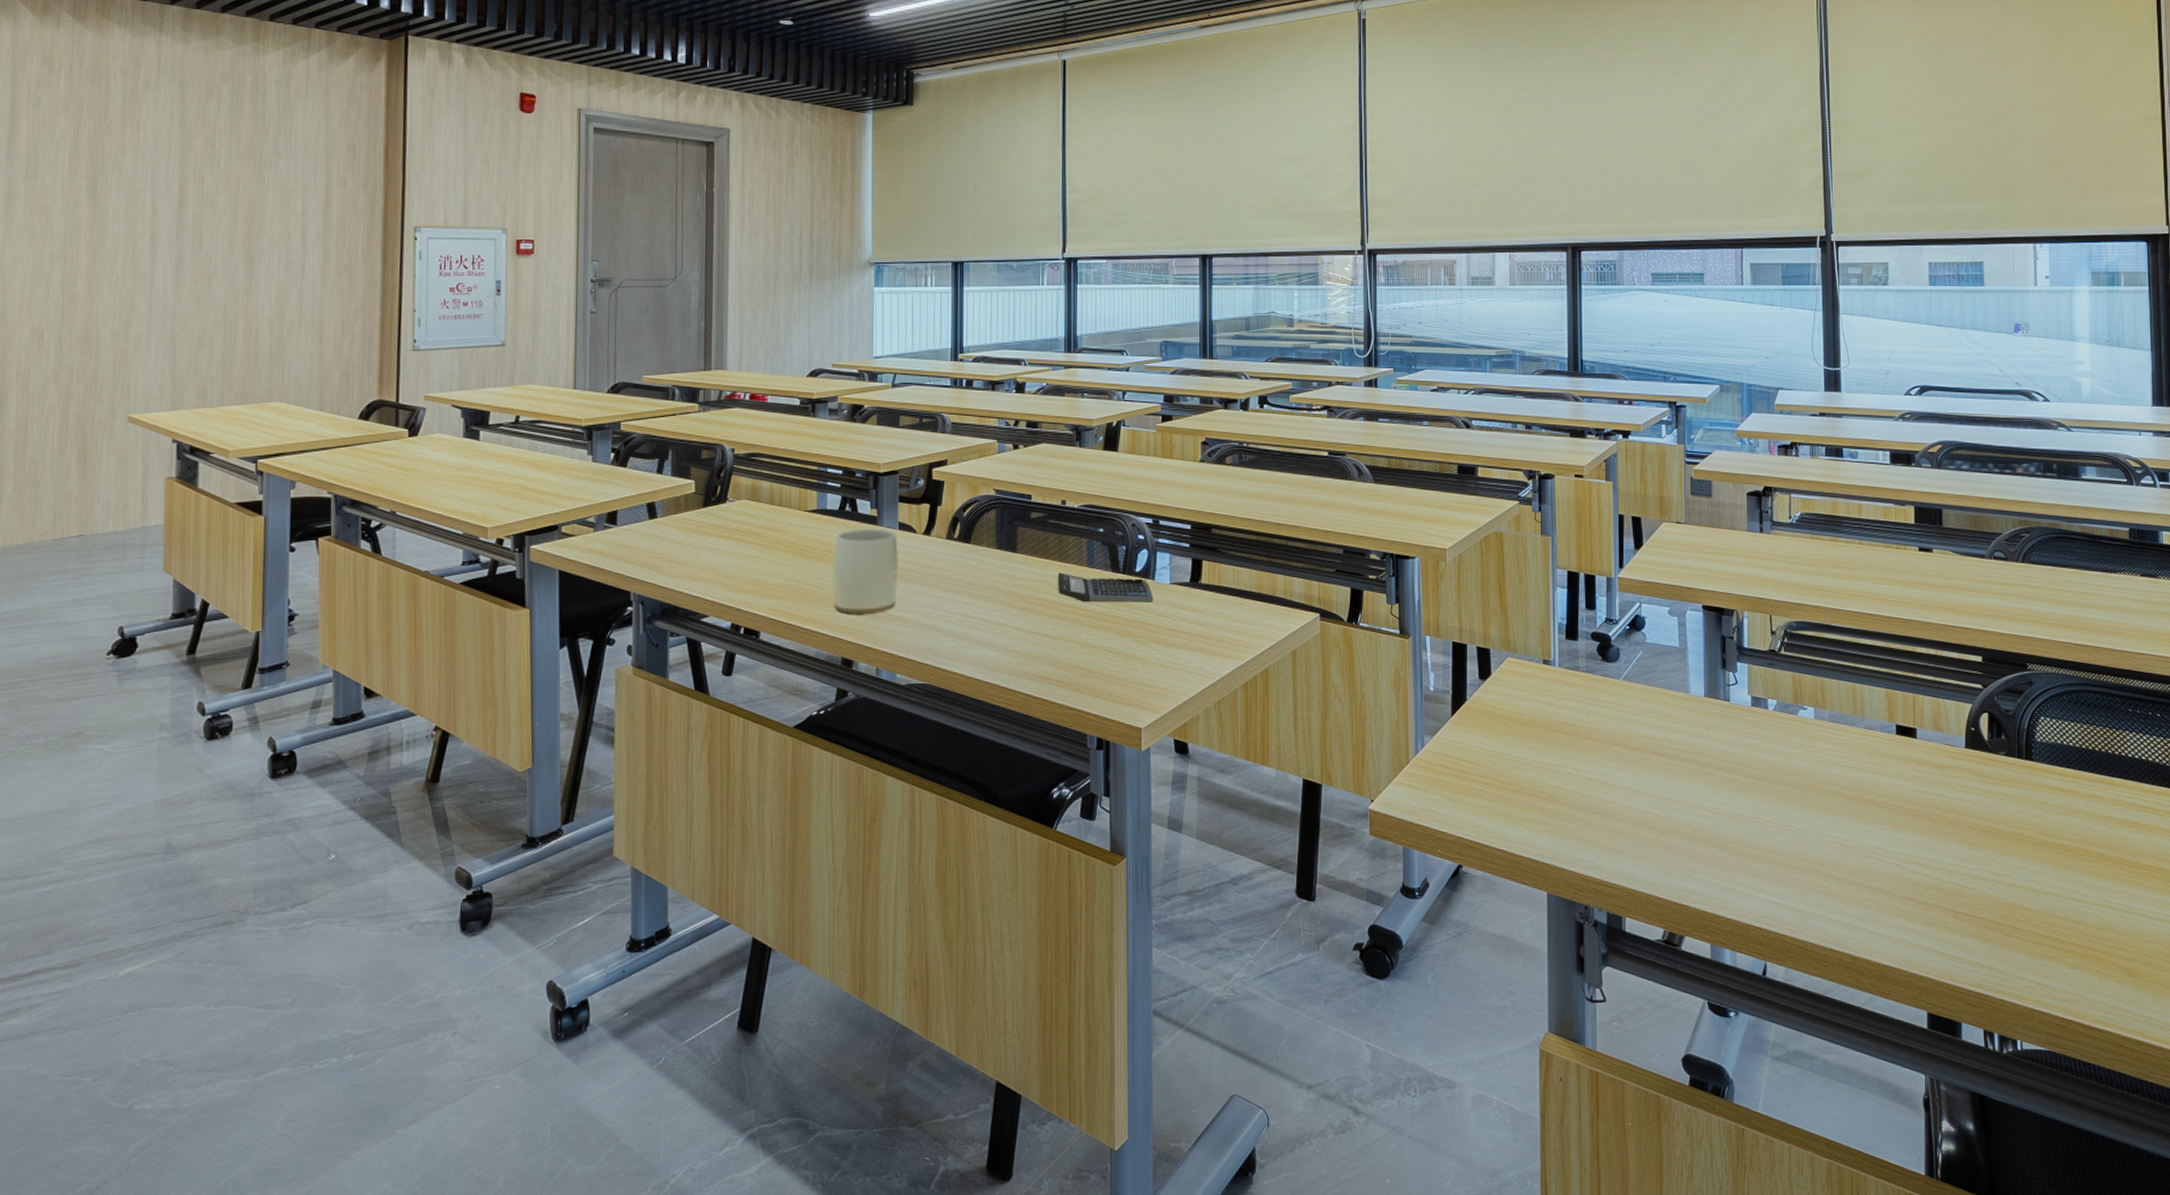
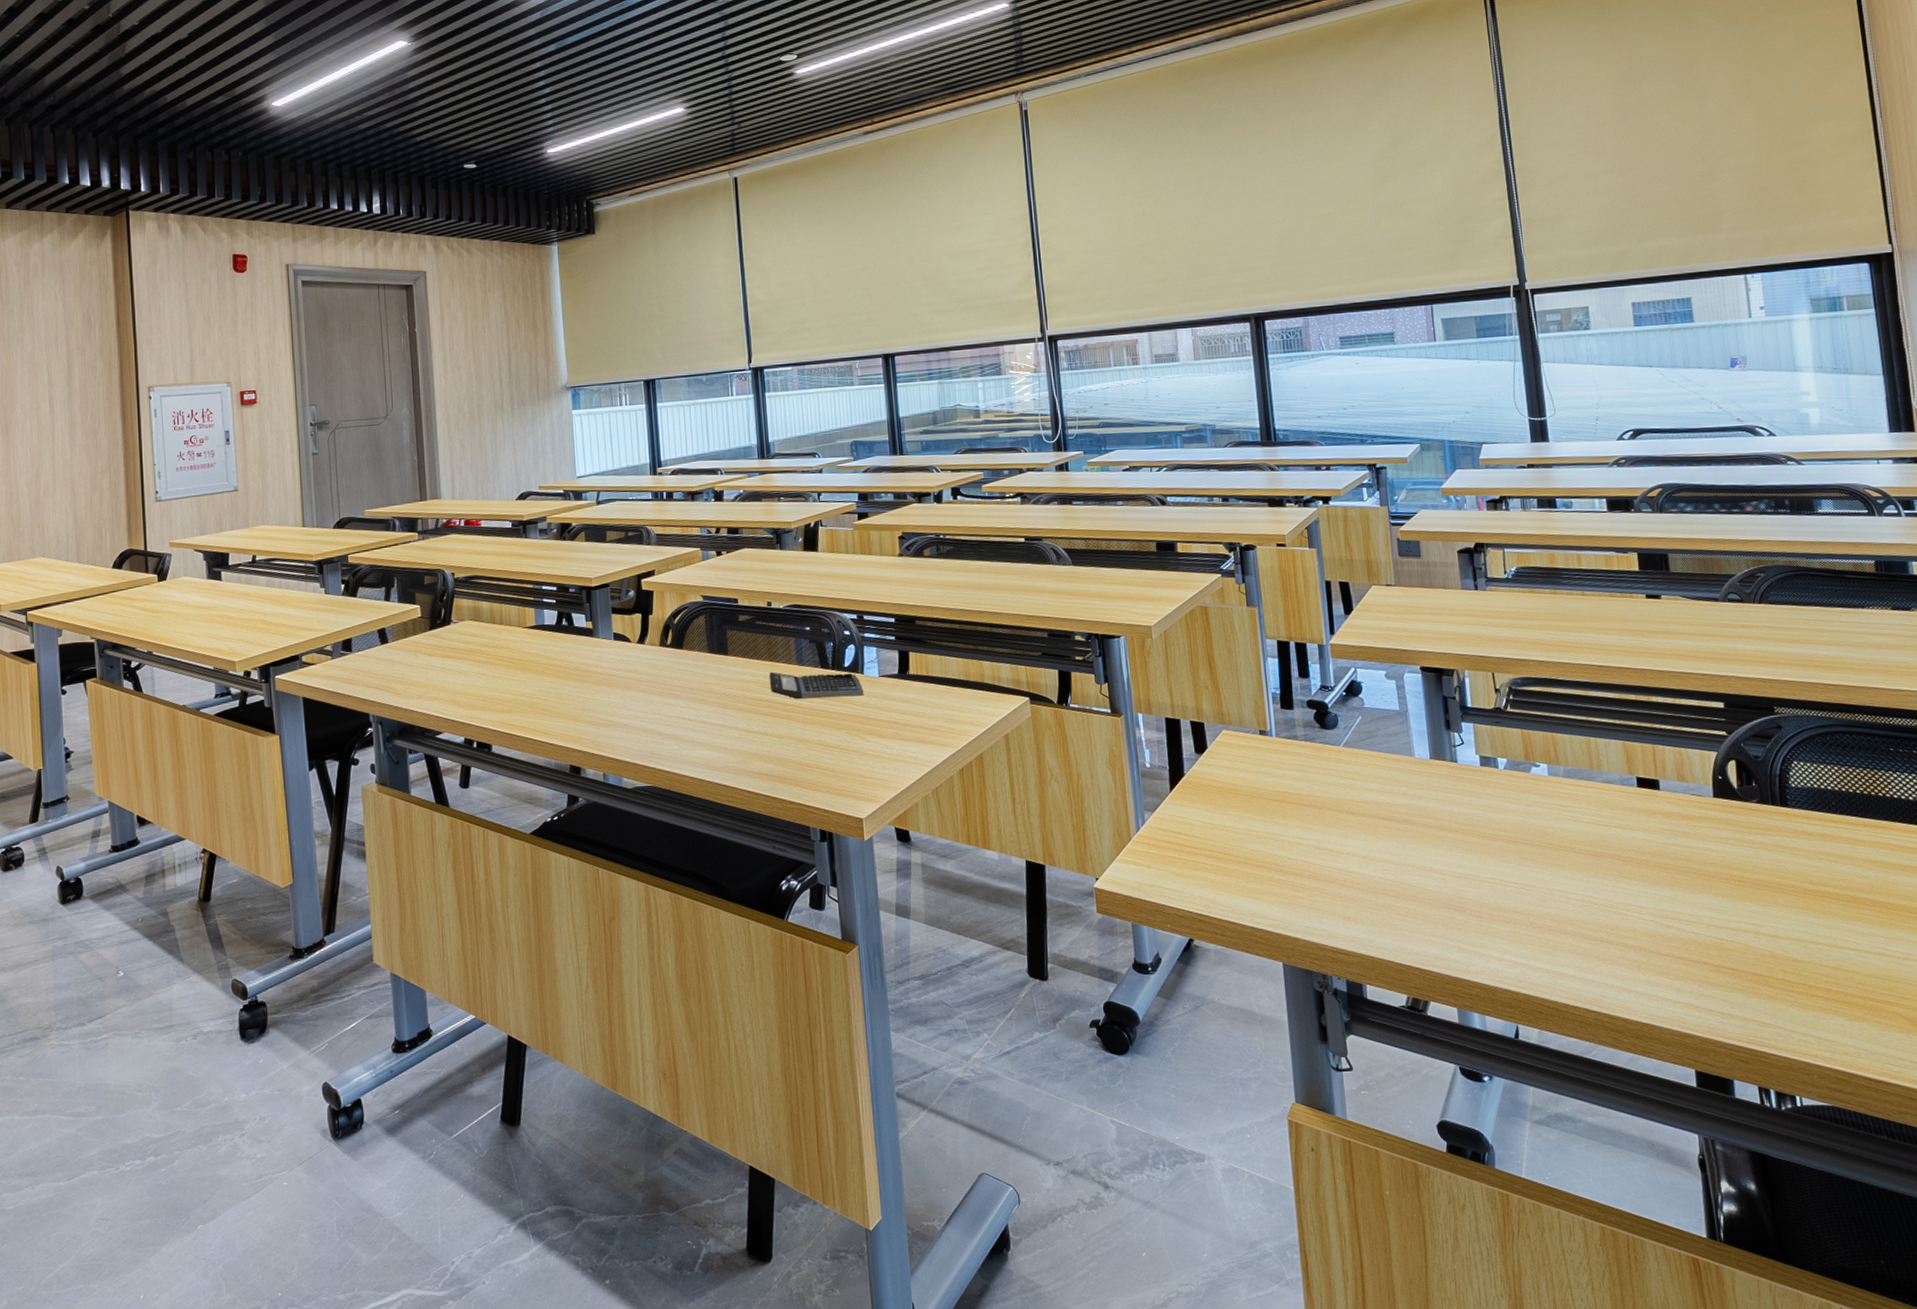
mug: present [832,528,899,614] -> none [554,640,617,723]

